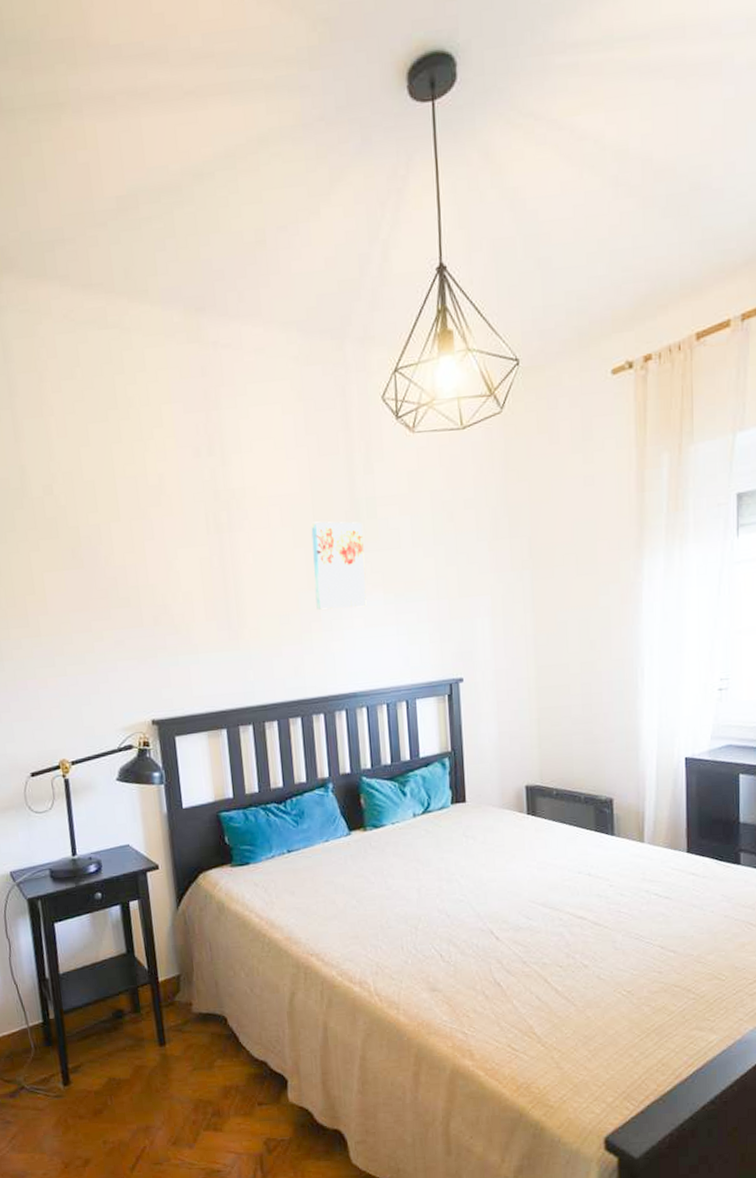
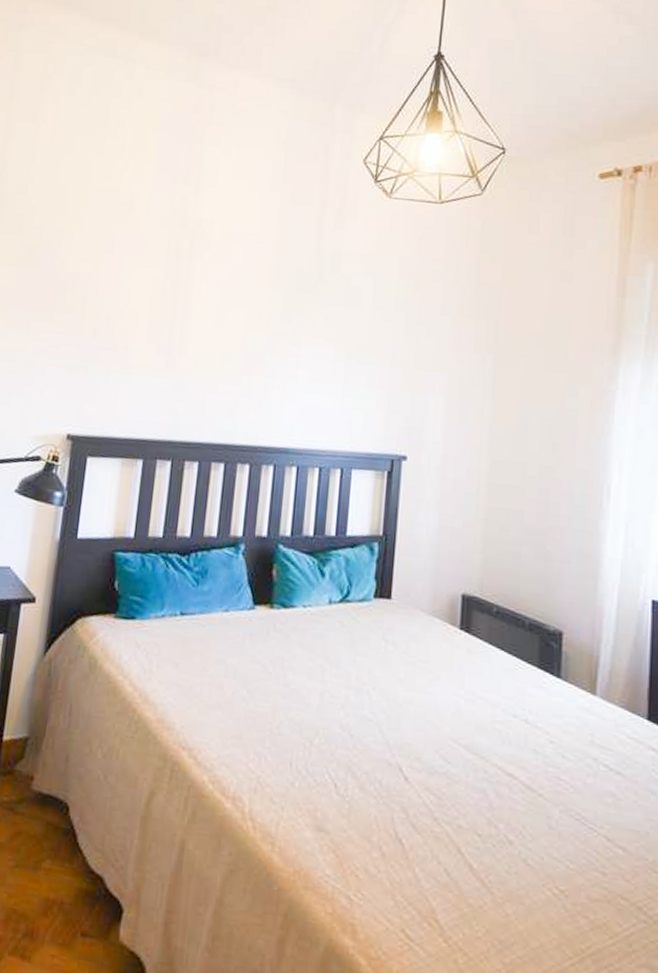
wall art: present [311,521,367,610] -> none [262,265,325,360]

